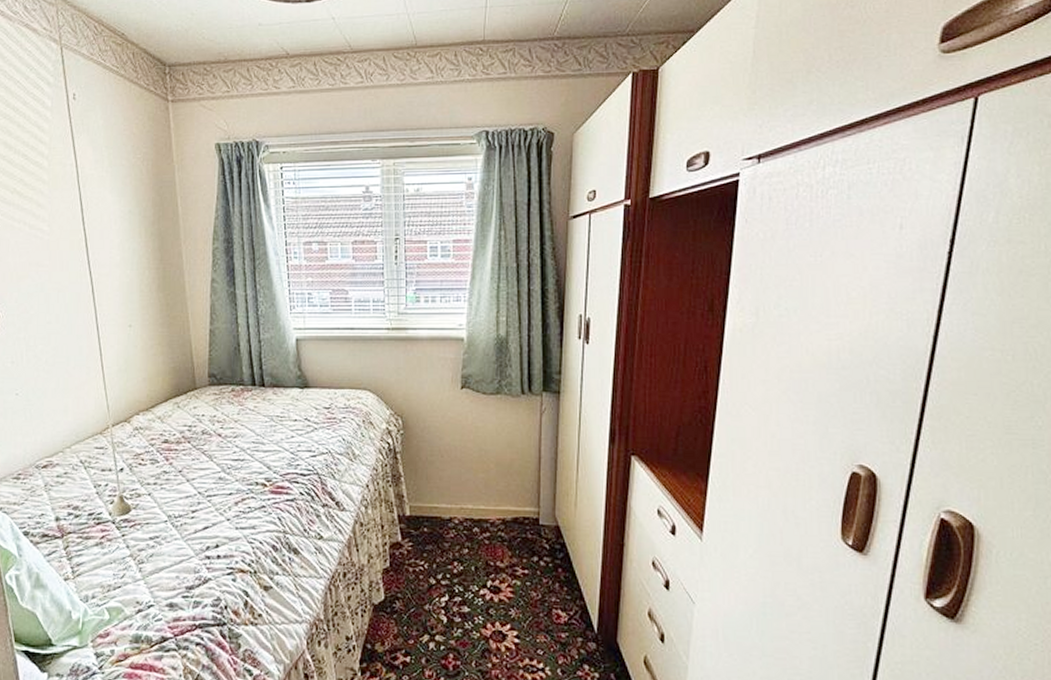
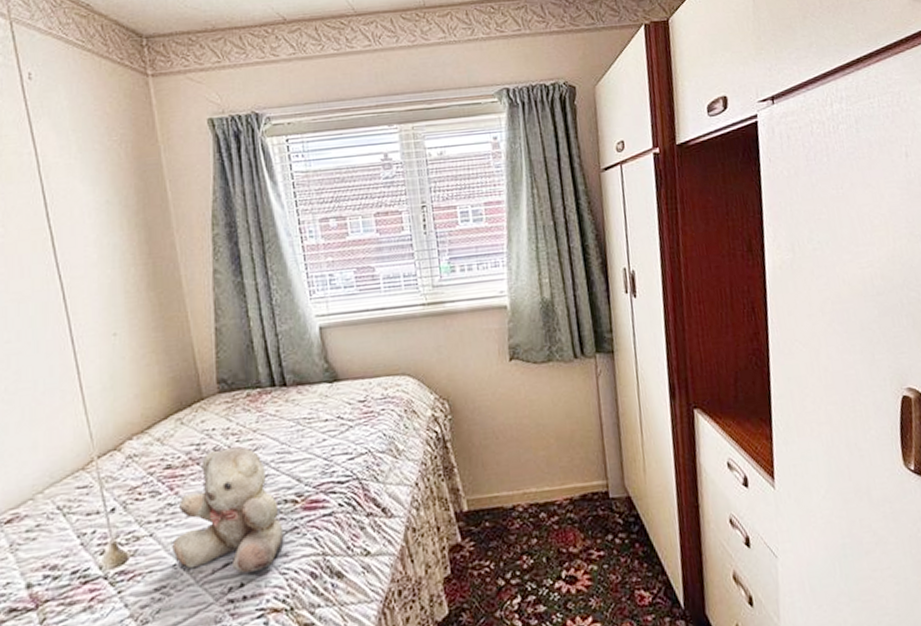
teddy bear: none [165,432,253,537] -> present [172,446,284,574]

